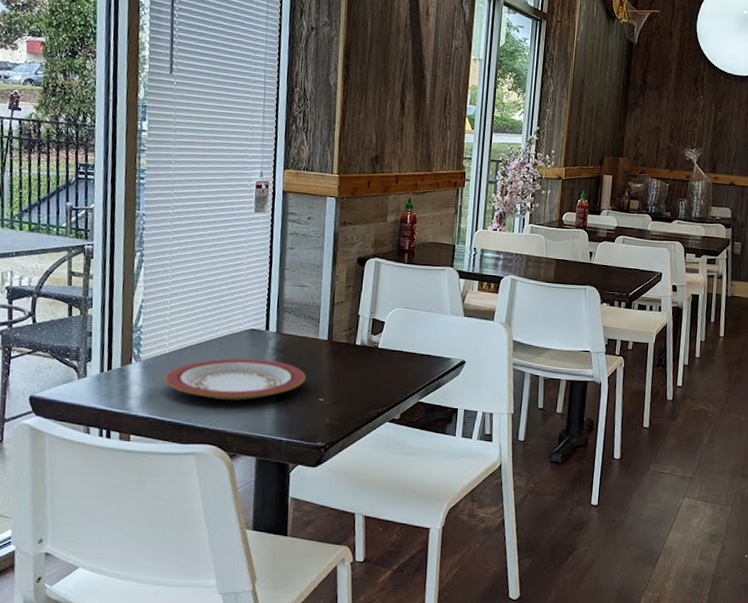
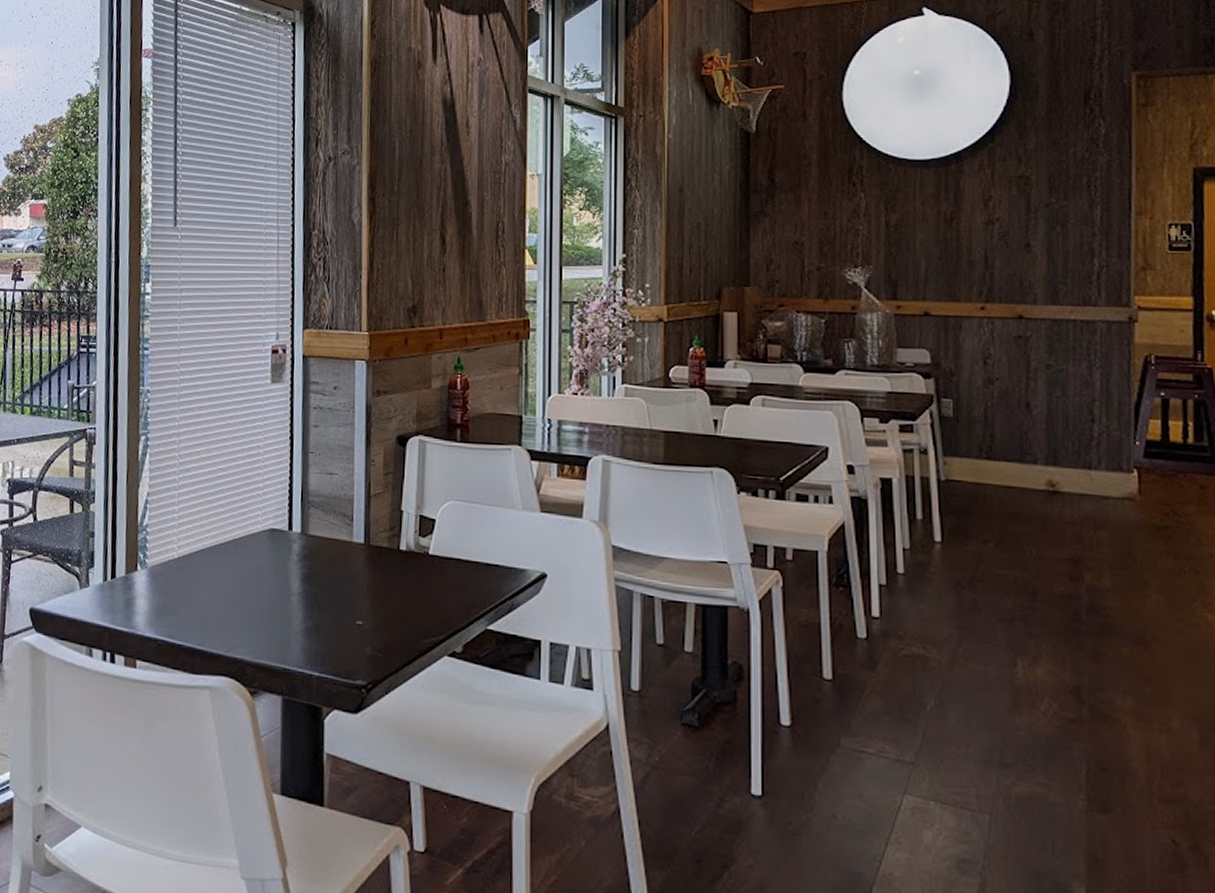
plate: present [165,358,306,401] -> none [174,565,339,621]

